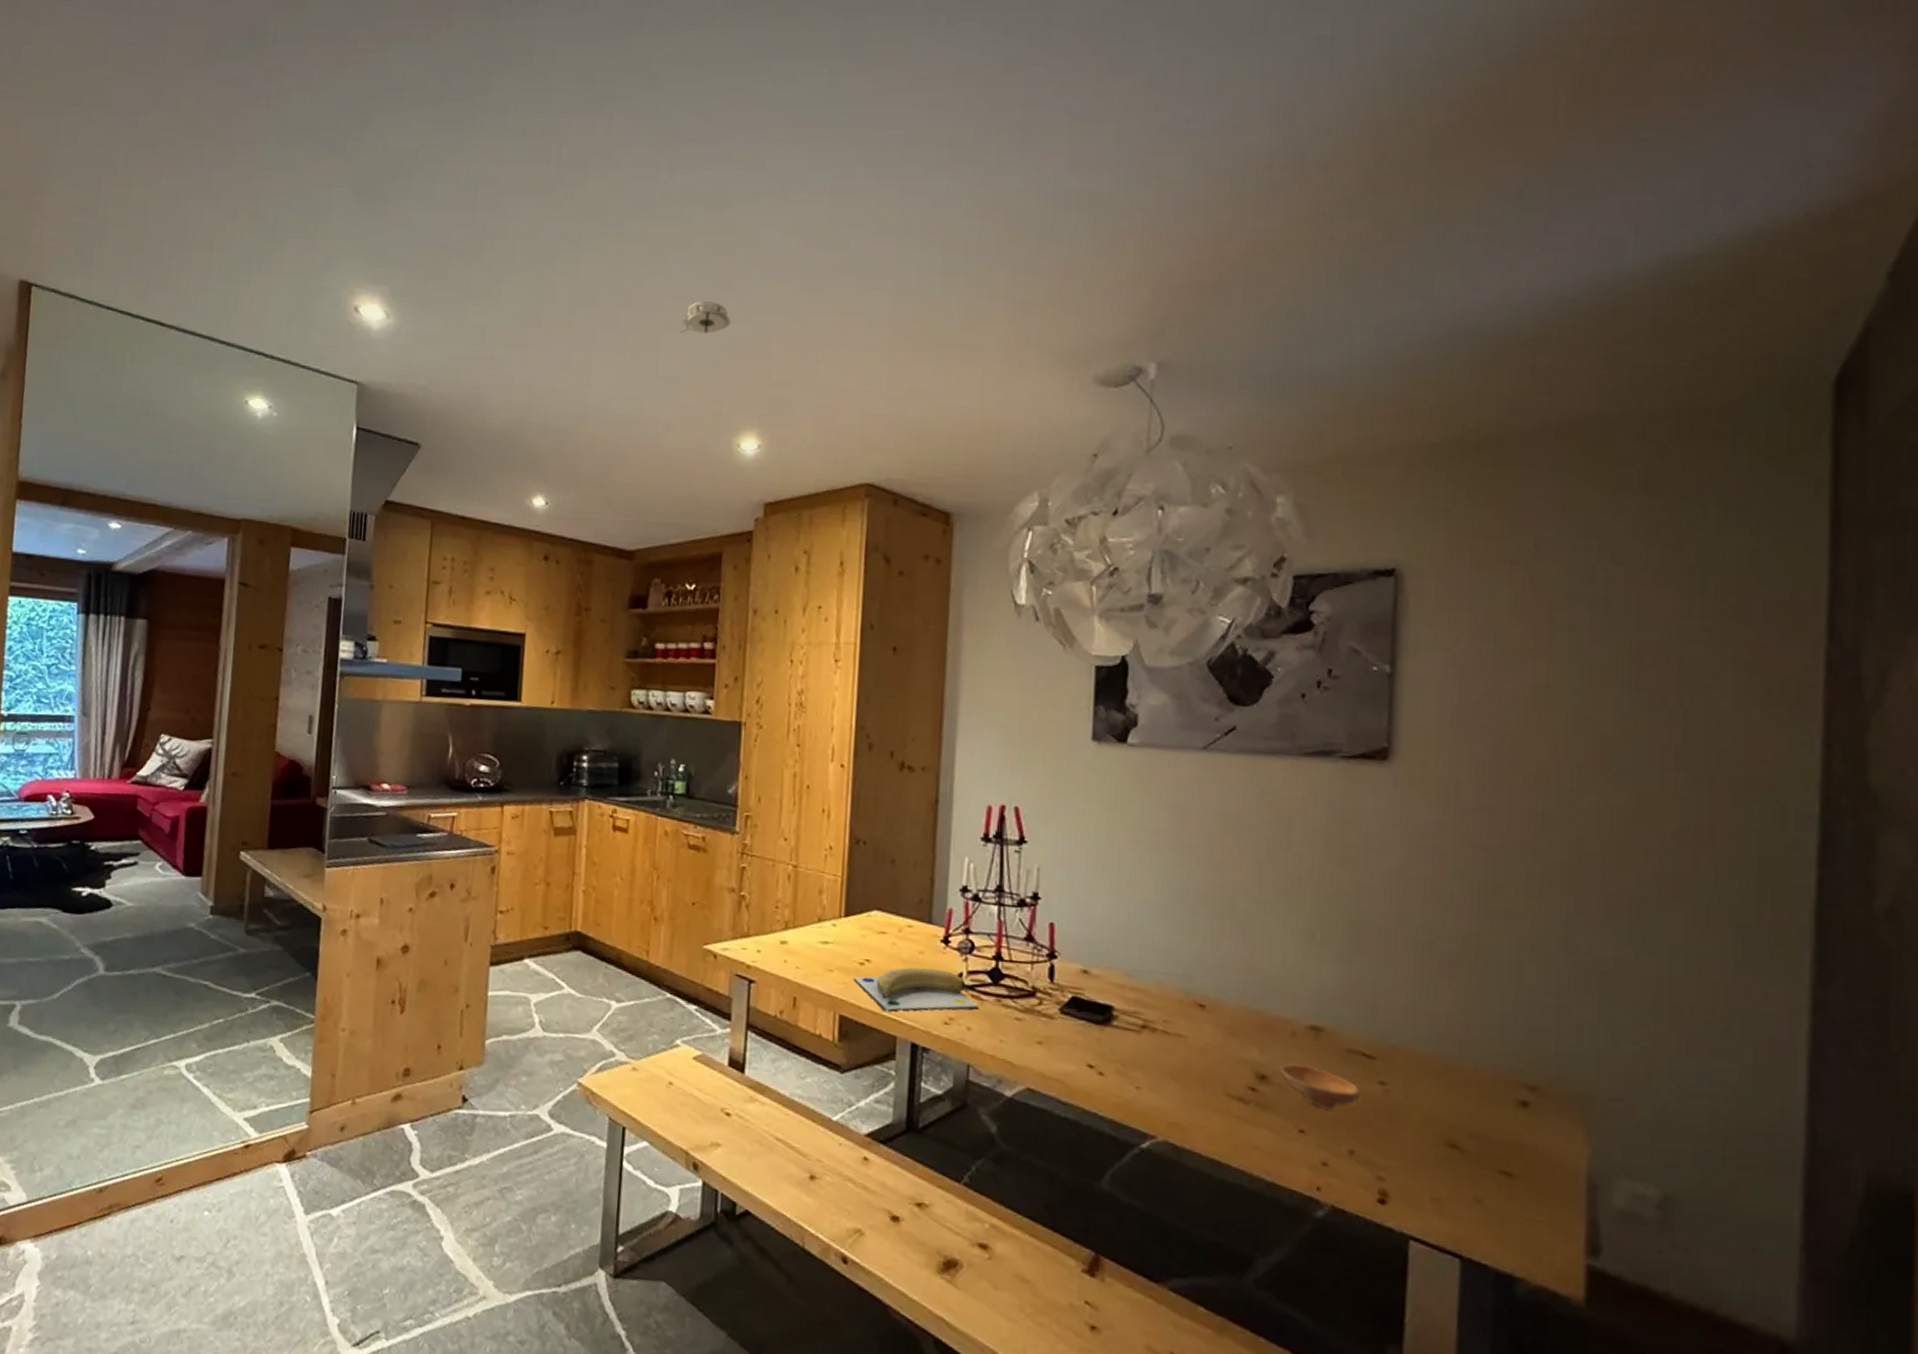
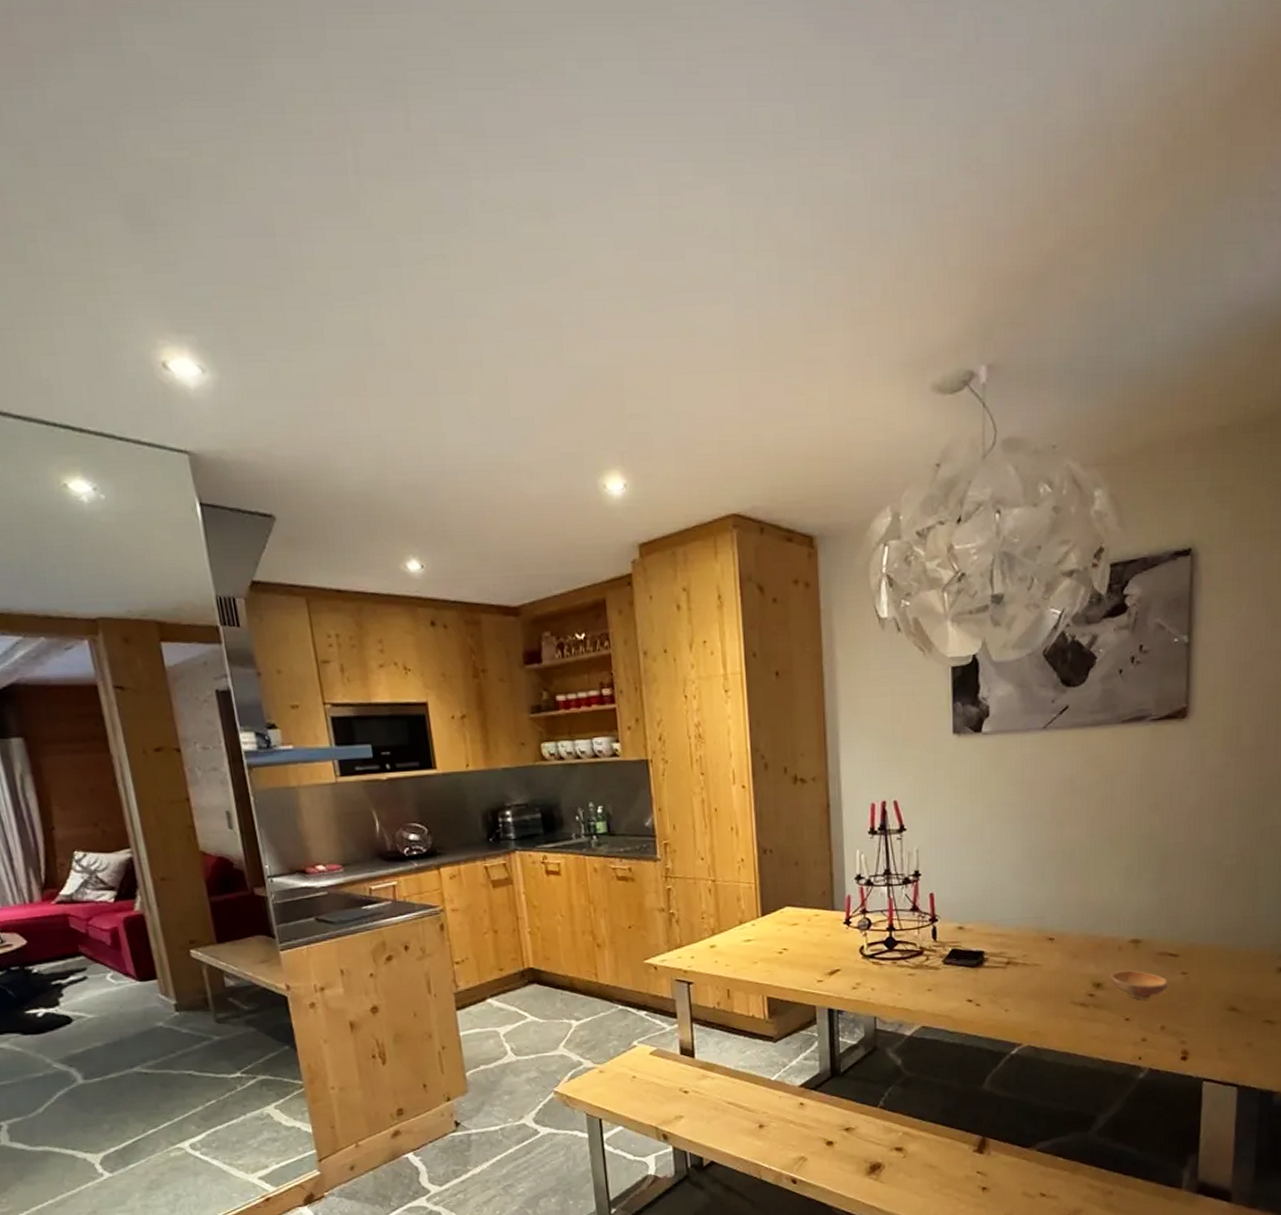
smoke detector: present [681,301,731,334] -> none [526,330,577,369]
banana: present [852,967,980,1013] -> none [774,946,880,988]

